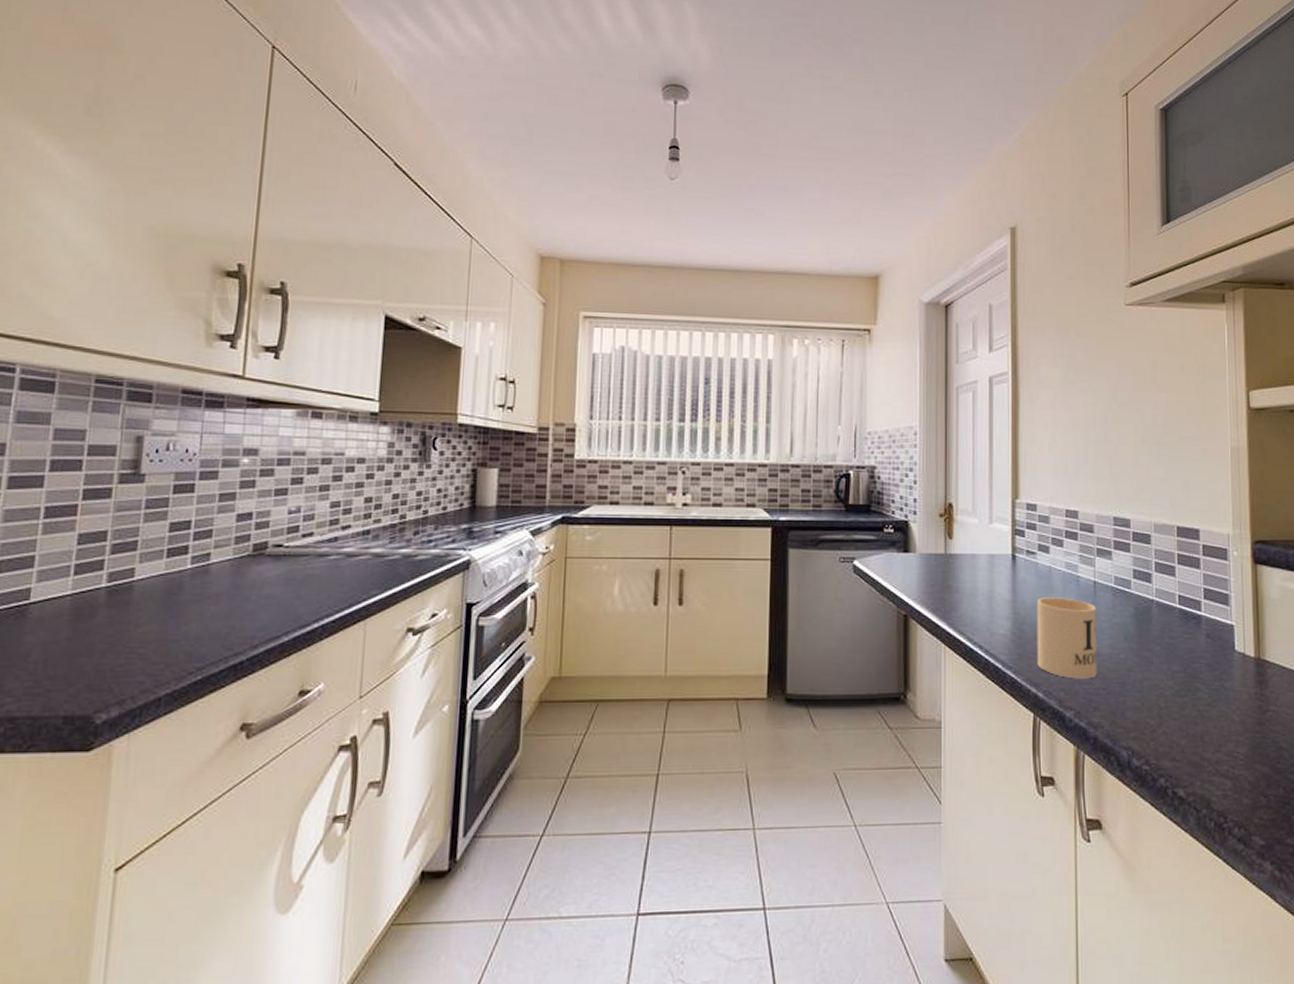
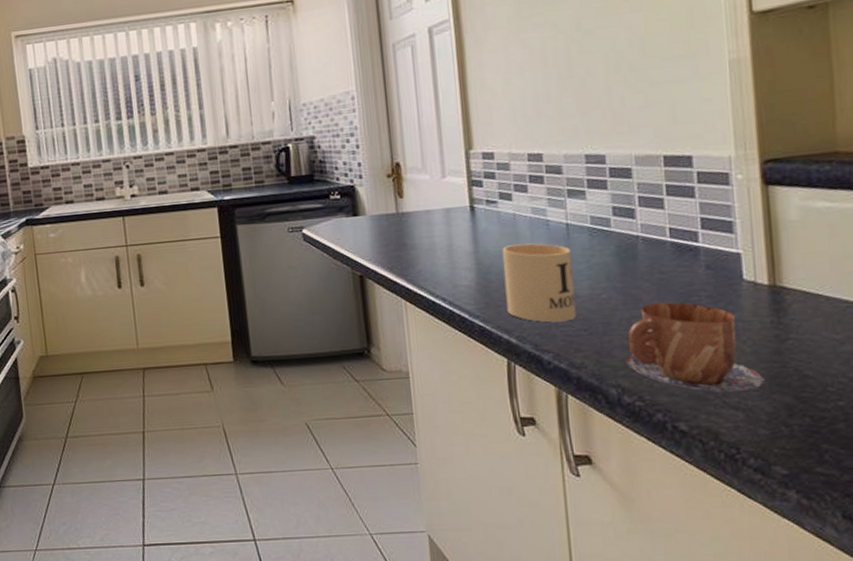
mug: none [1136,667,1249,759] -> present [624,302,765,392]

